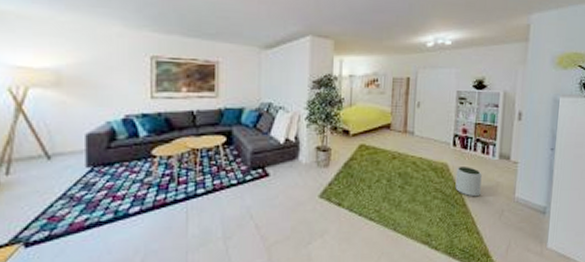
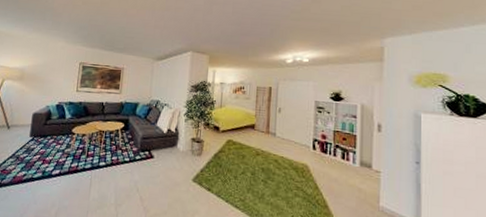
plant pot: present [455,167,482,197] -> none [316,169,343,200]

